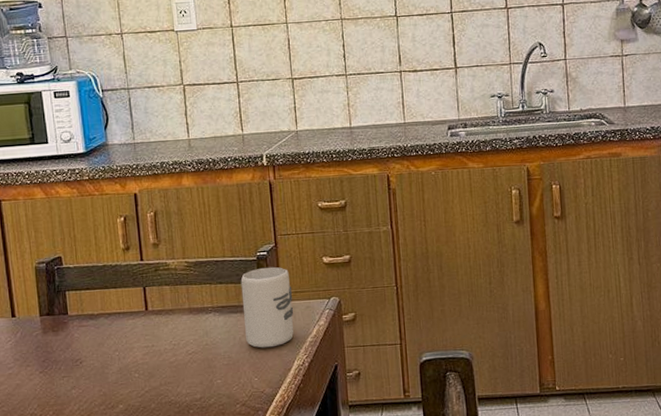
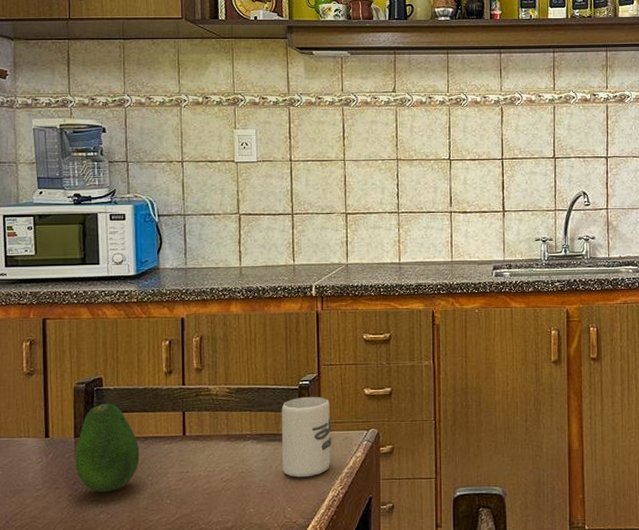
fruit: none [42,281,105,369] -> present [75,403,140,493]

